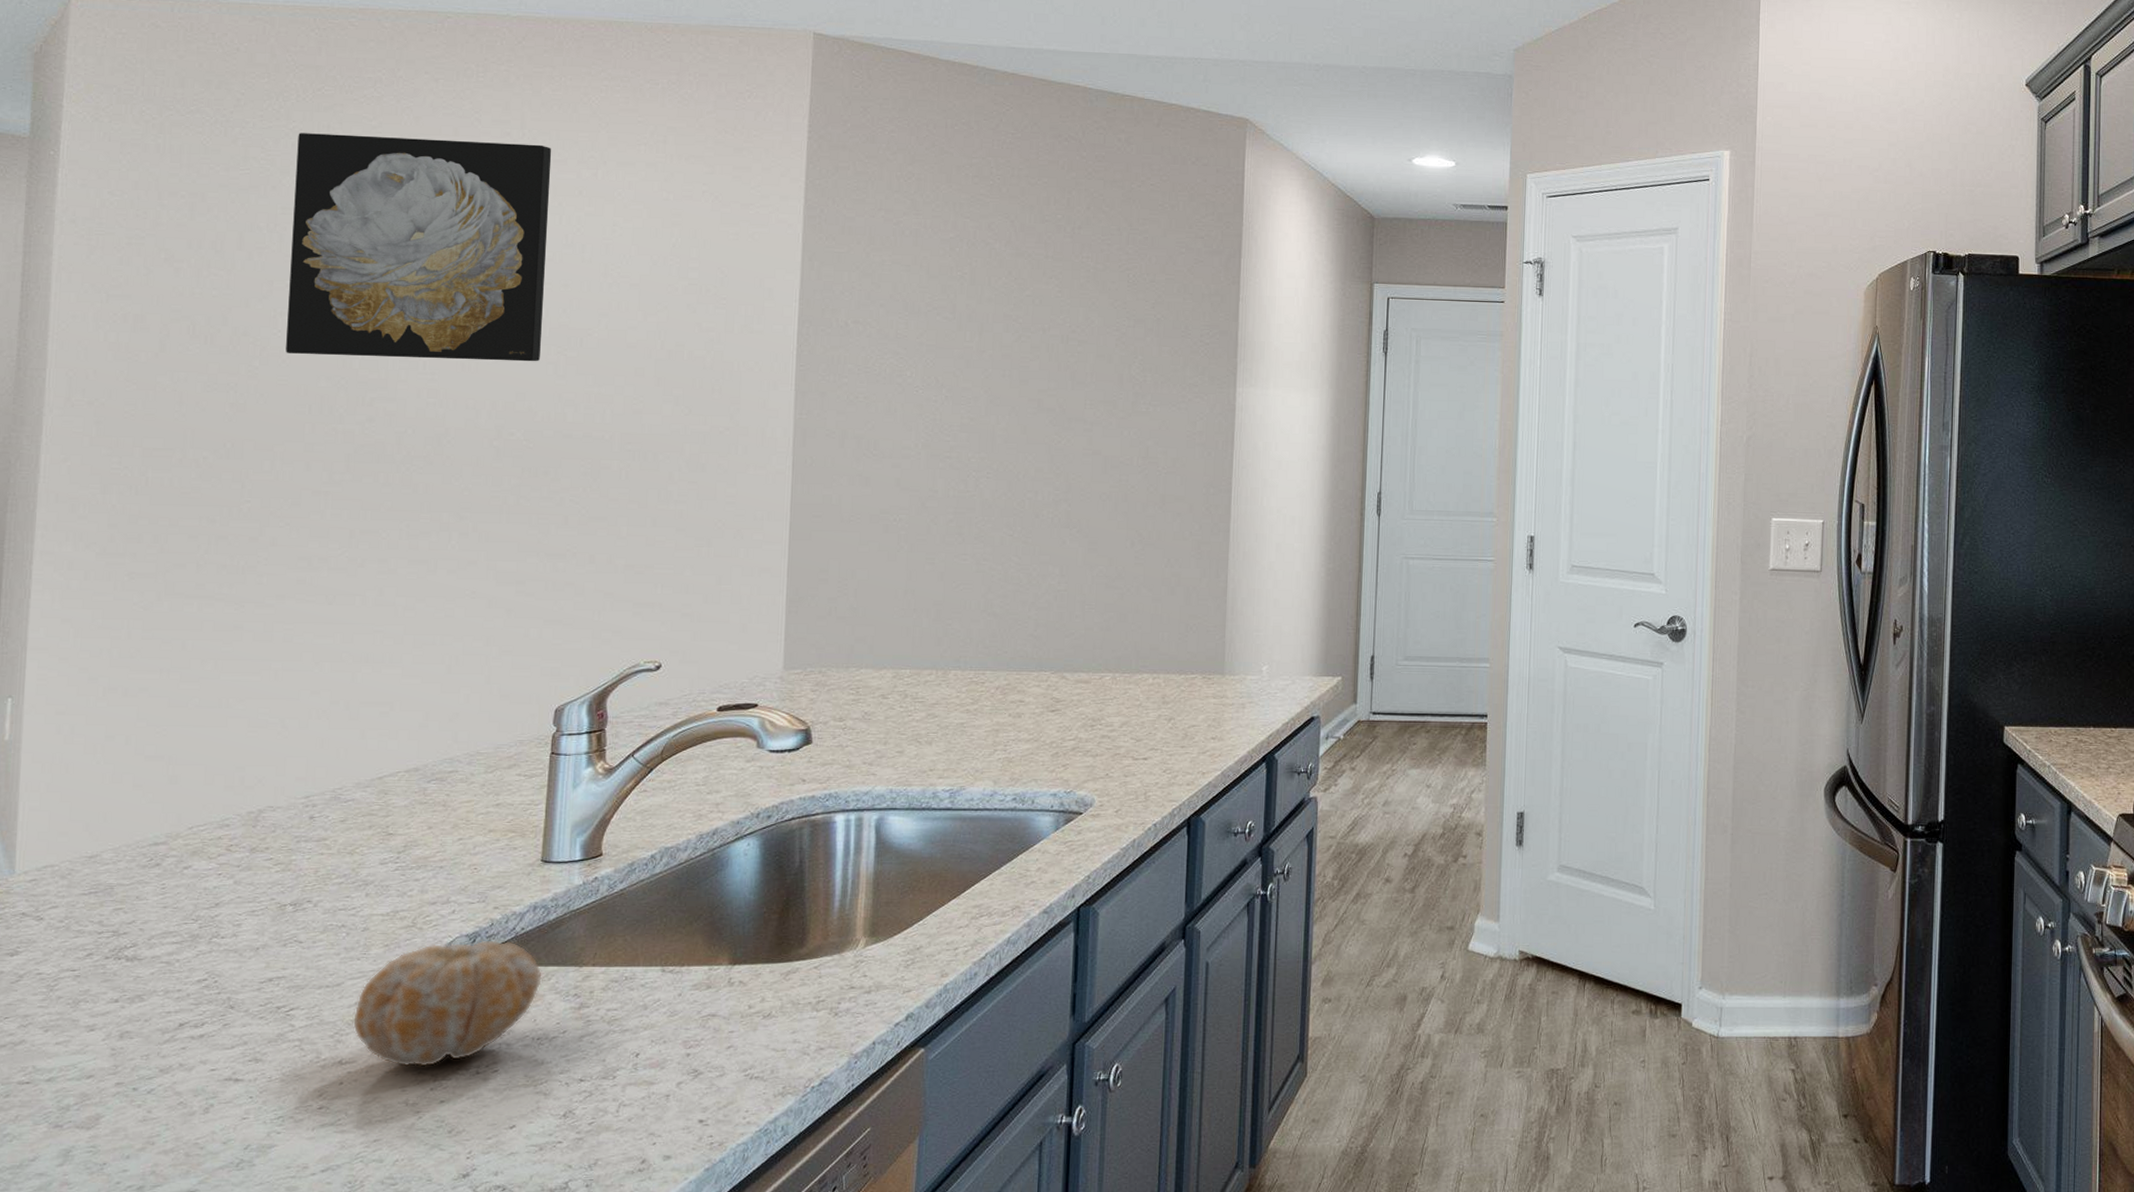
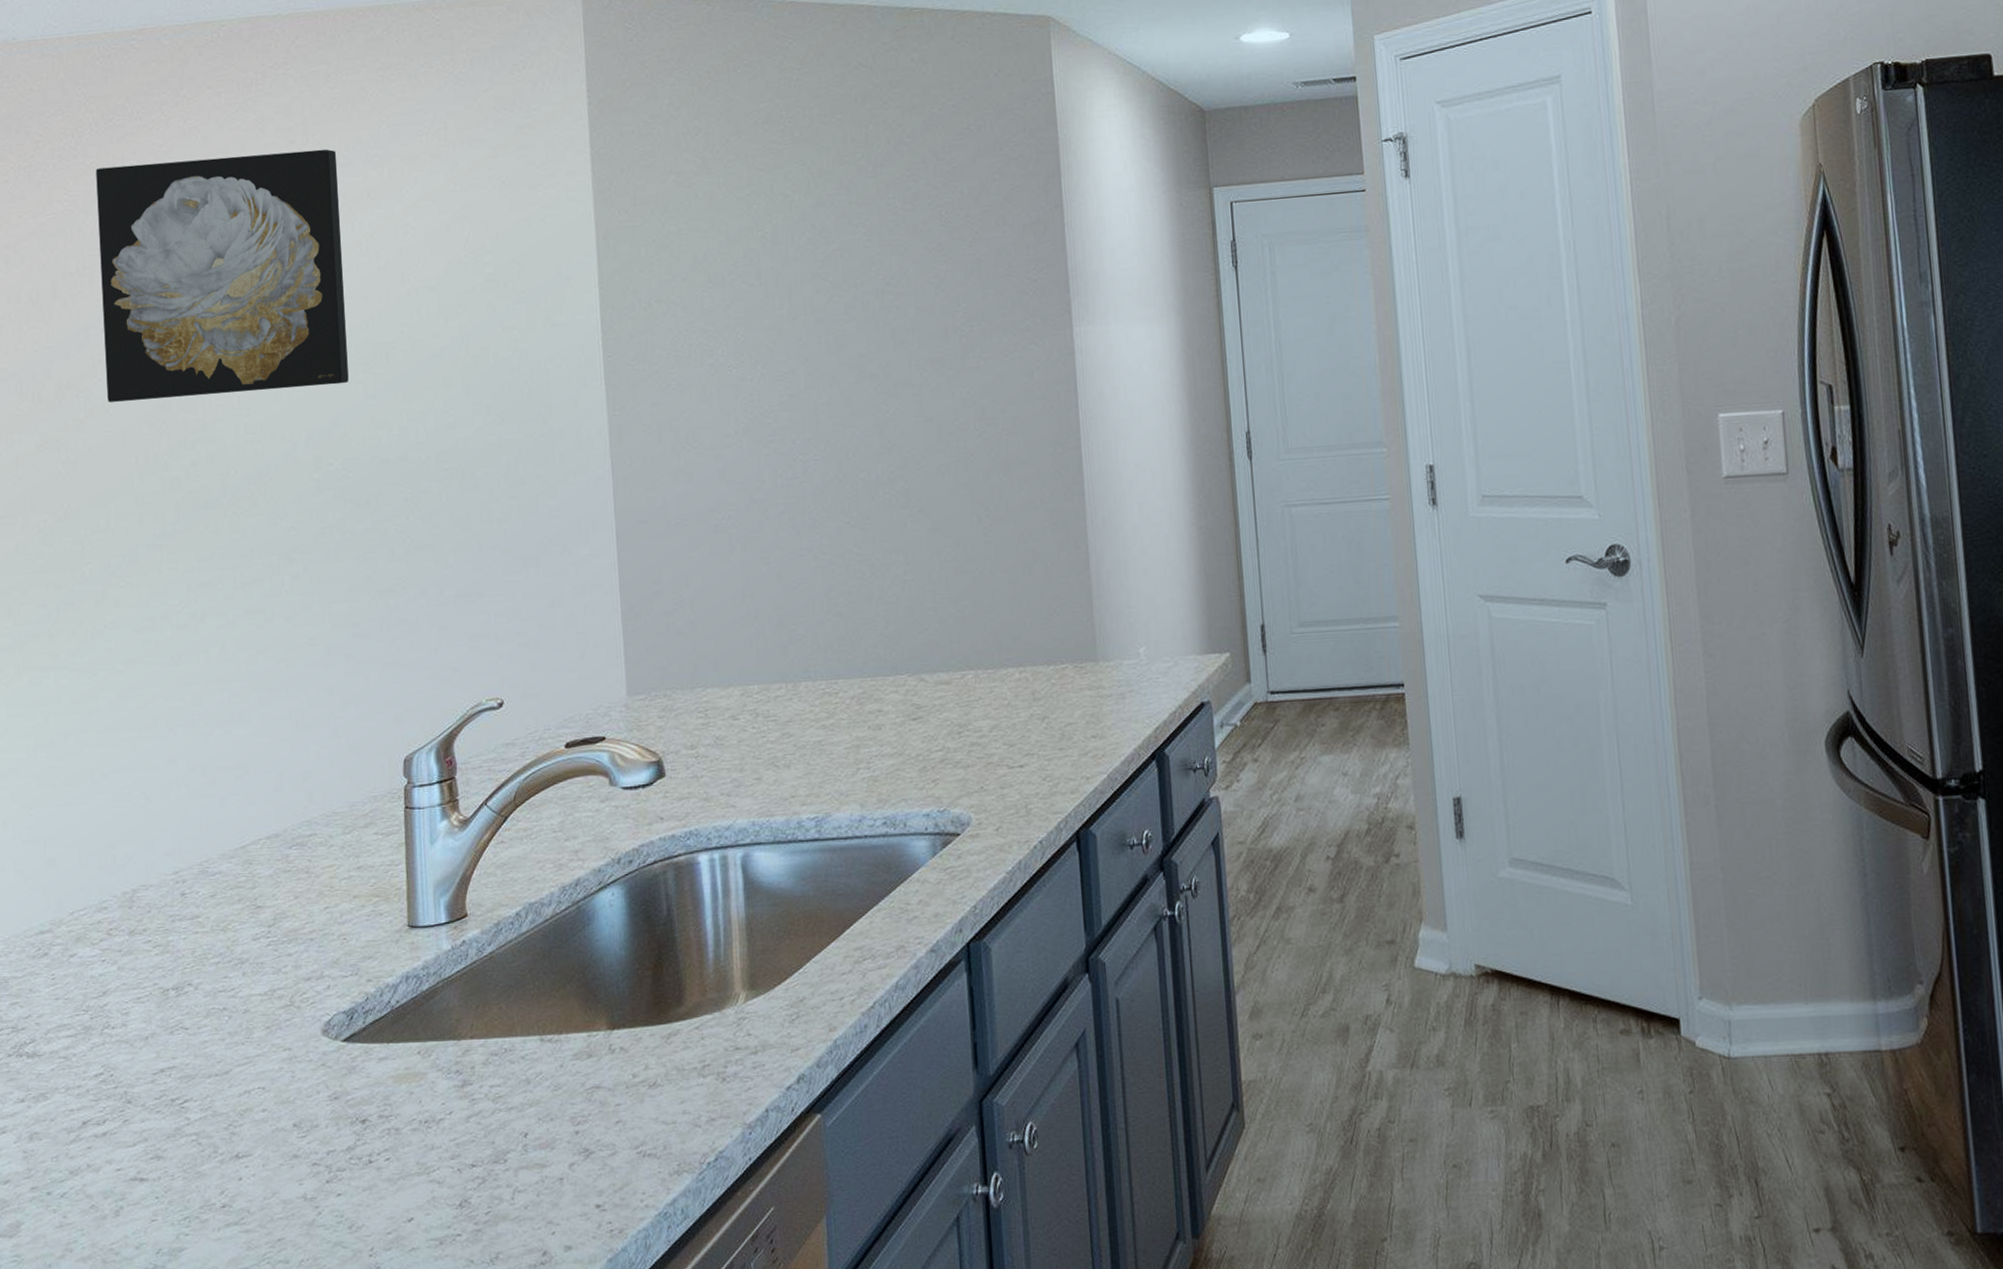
fruit: present [352,940,542,1067] -> none [244,1015,423,1159]

